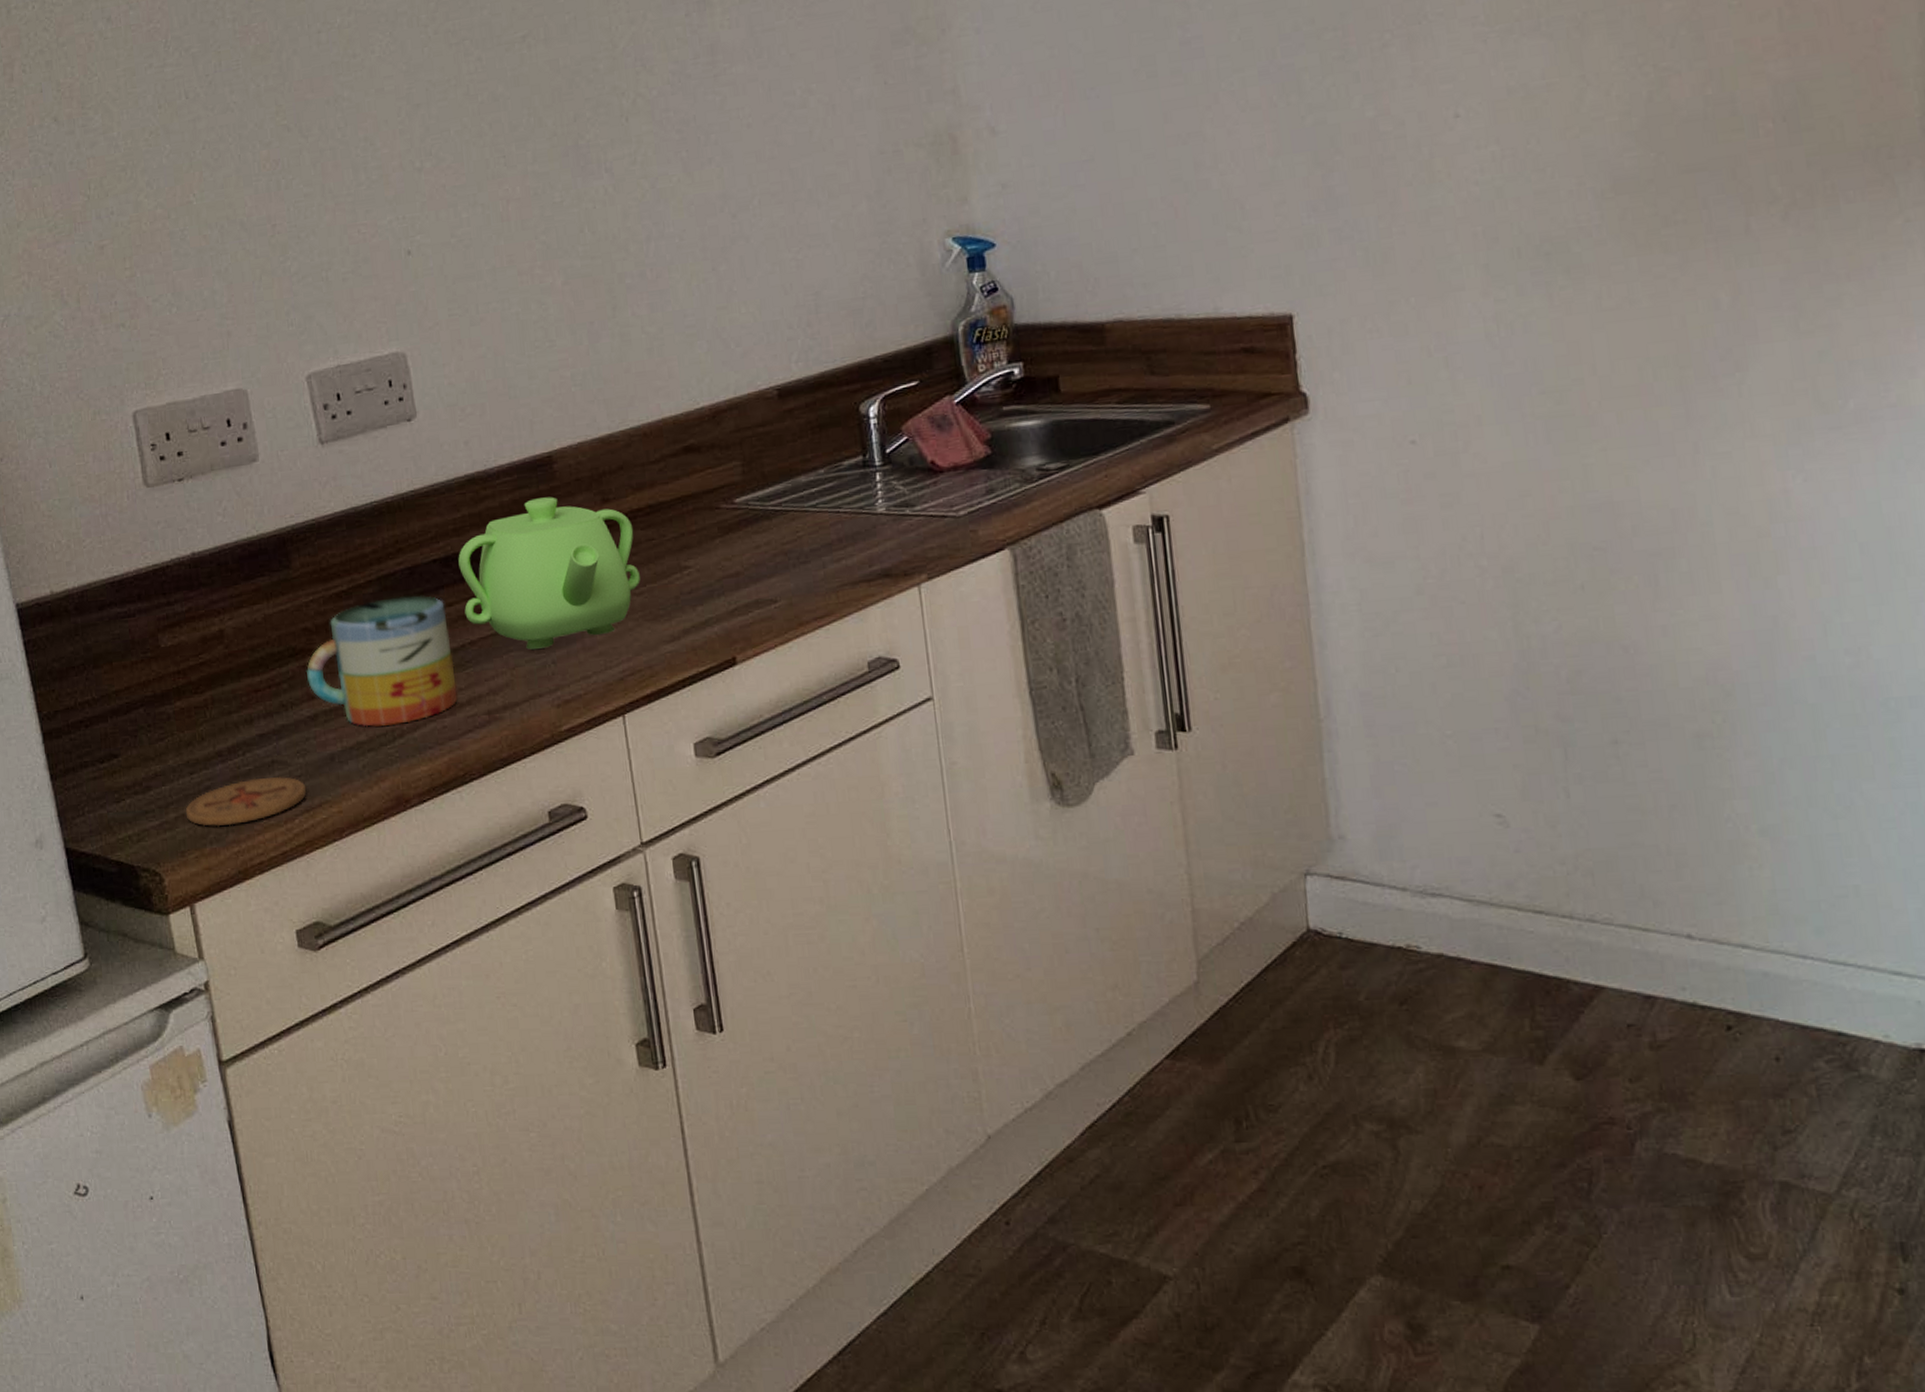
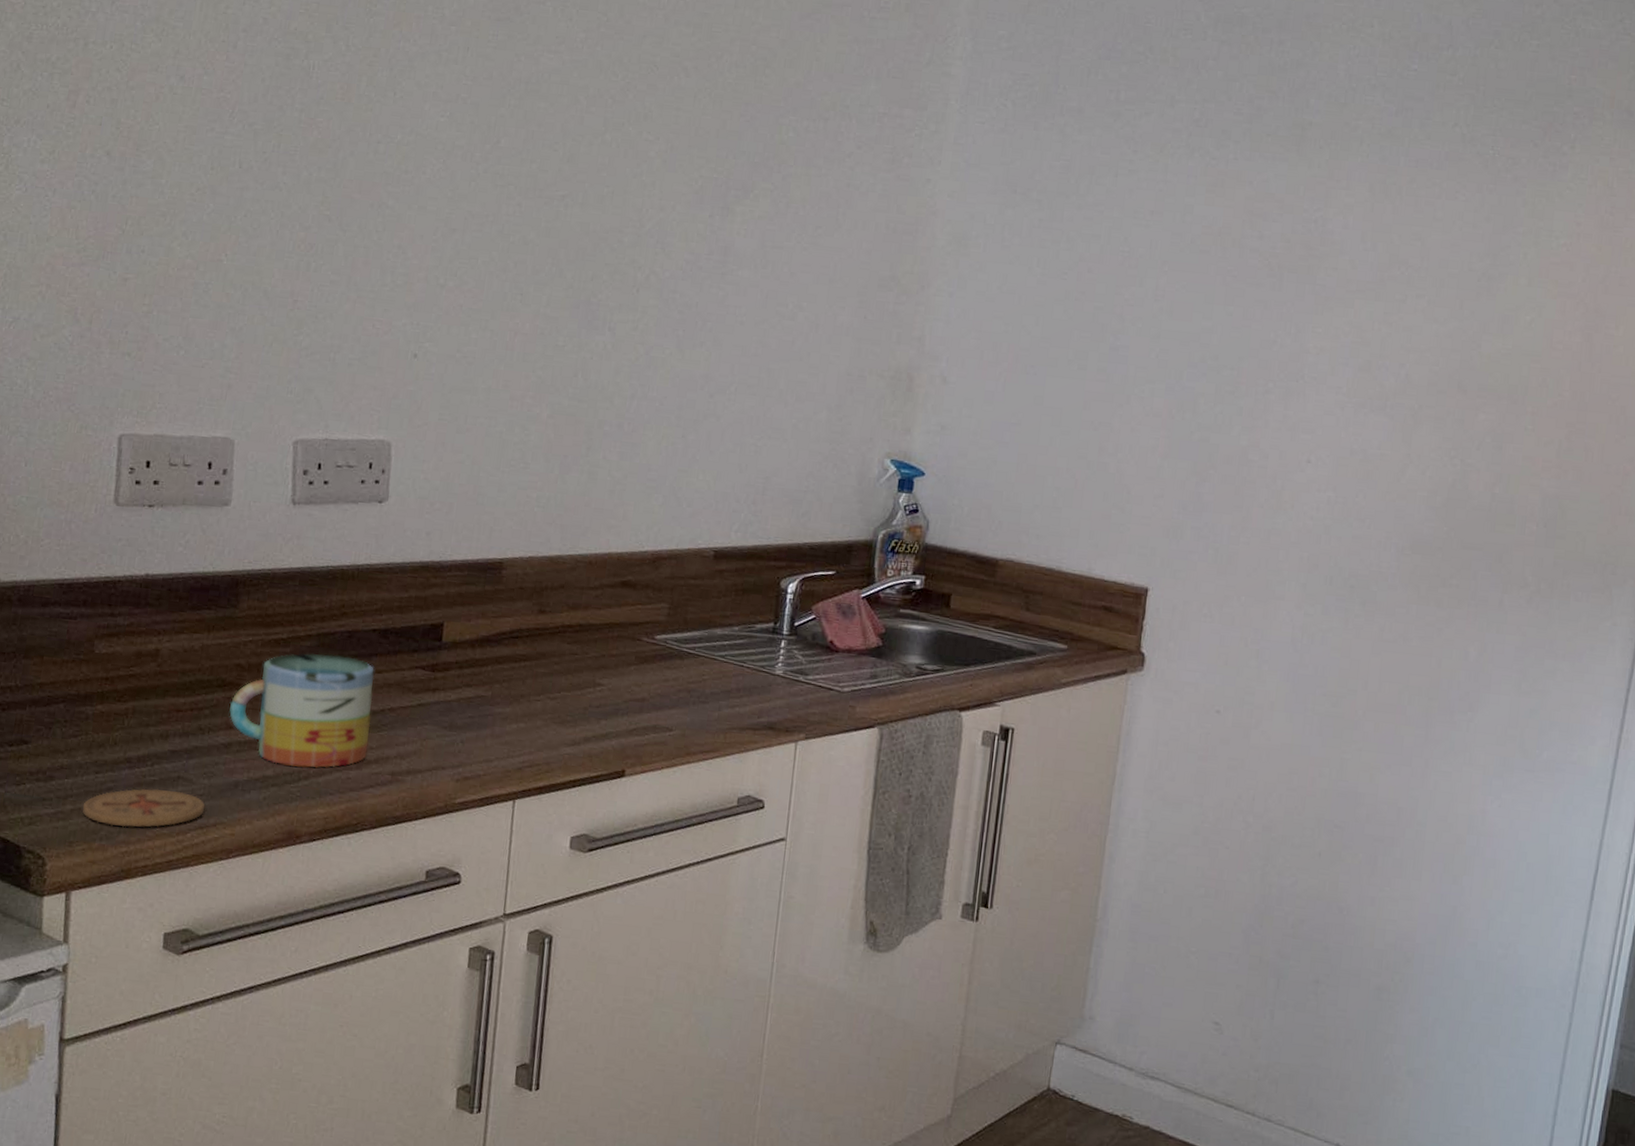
teapot: present [458,496,640,650] -> none [391,596,561,728]

